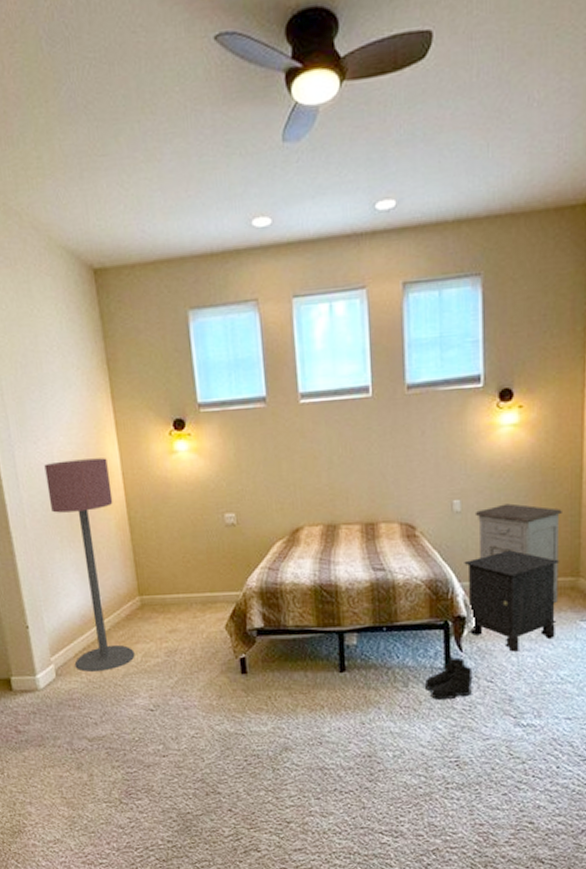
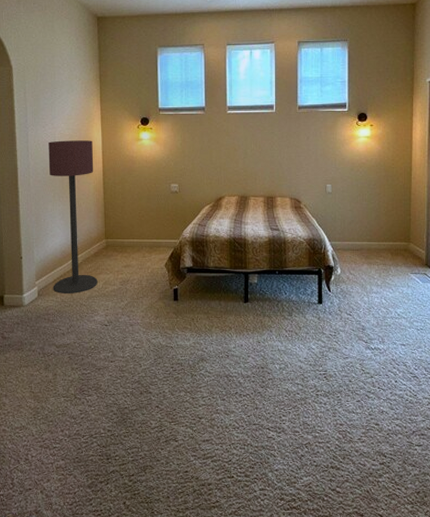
boots: present [424,656,475,701] -> none [303,295,338,327]
nightstand: present [464,550,560,652] -> none [333,221,397,294]
nightstand: present [474,503,562,603] -> none [341,189,398,260]

